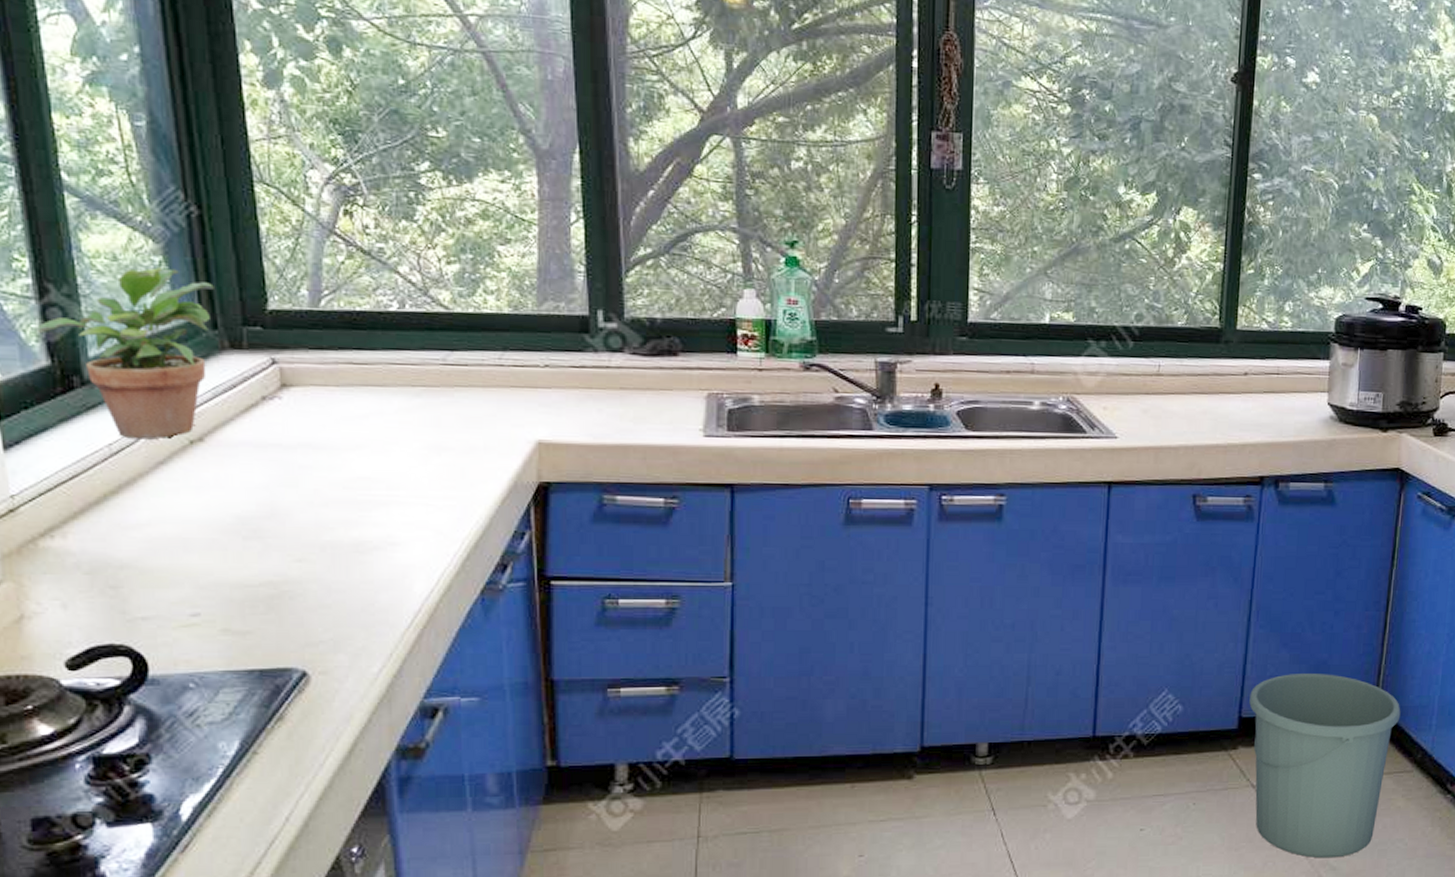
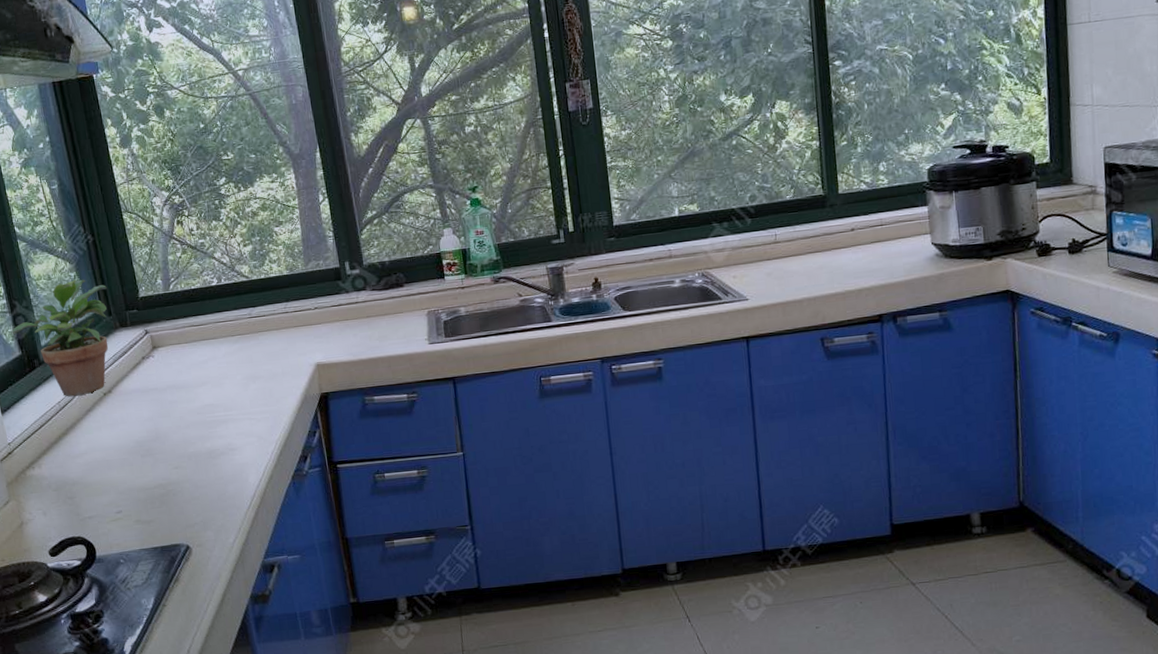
bucket: present [1249,674,1401,859] -> none [898,479,1046,645]

